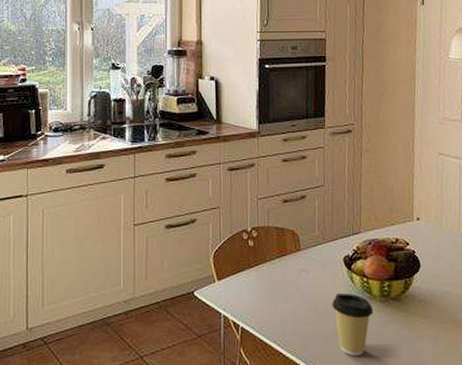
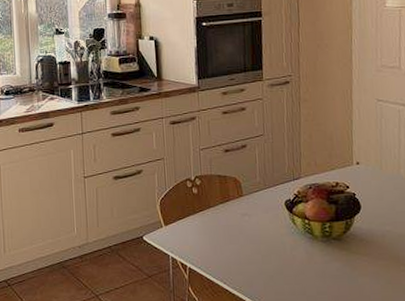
coffee cup: present [332,294,374,356] -> none [275,235,316,292]

